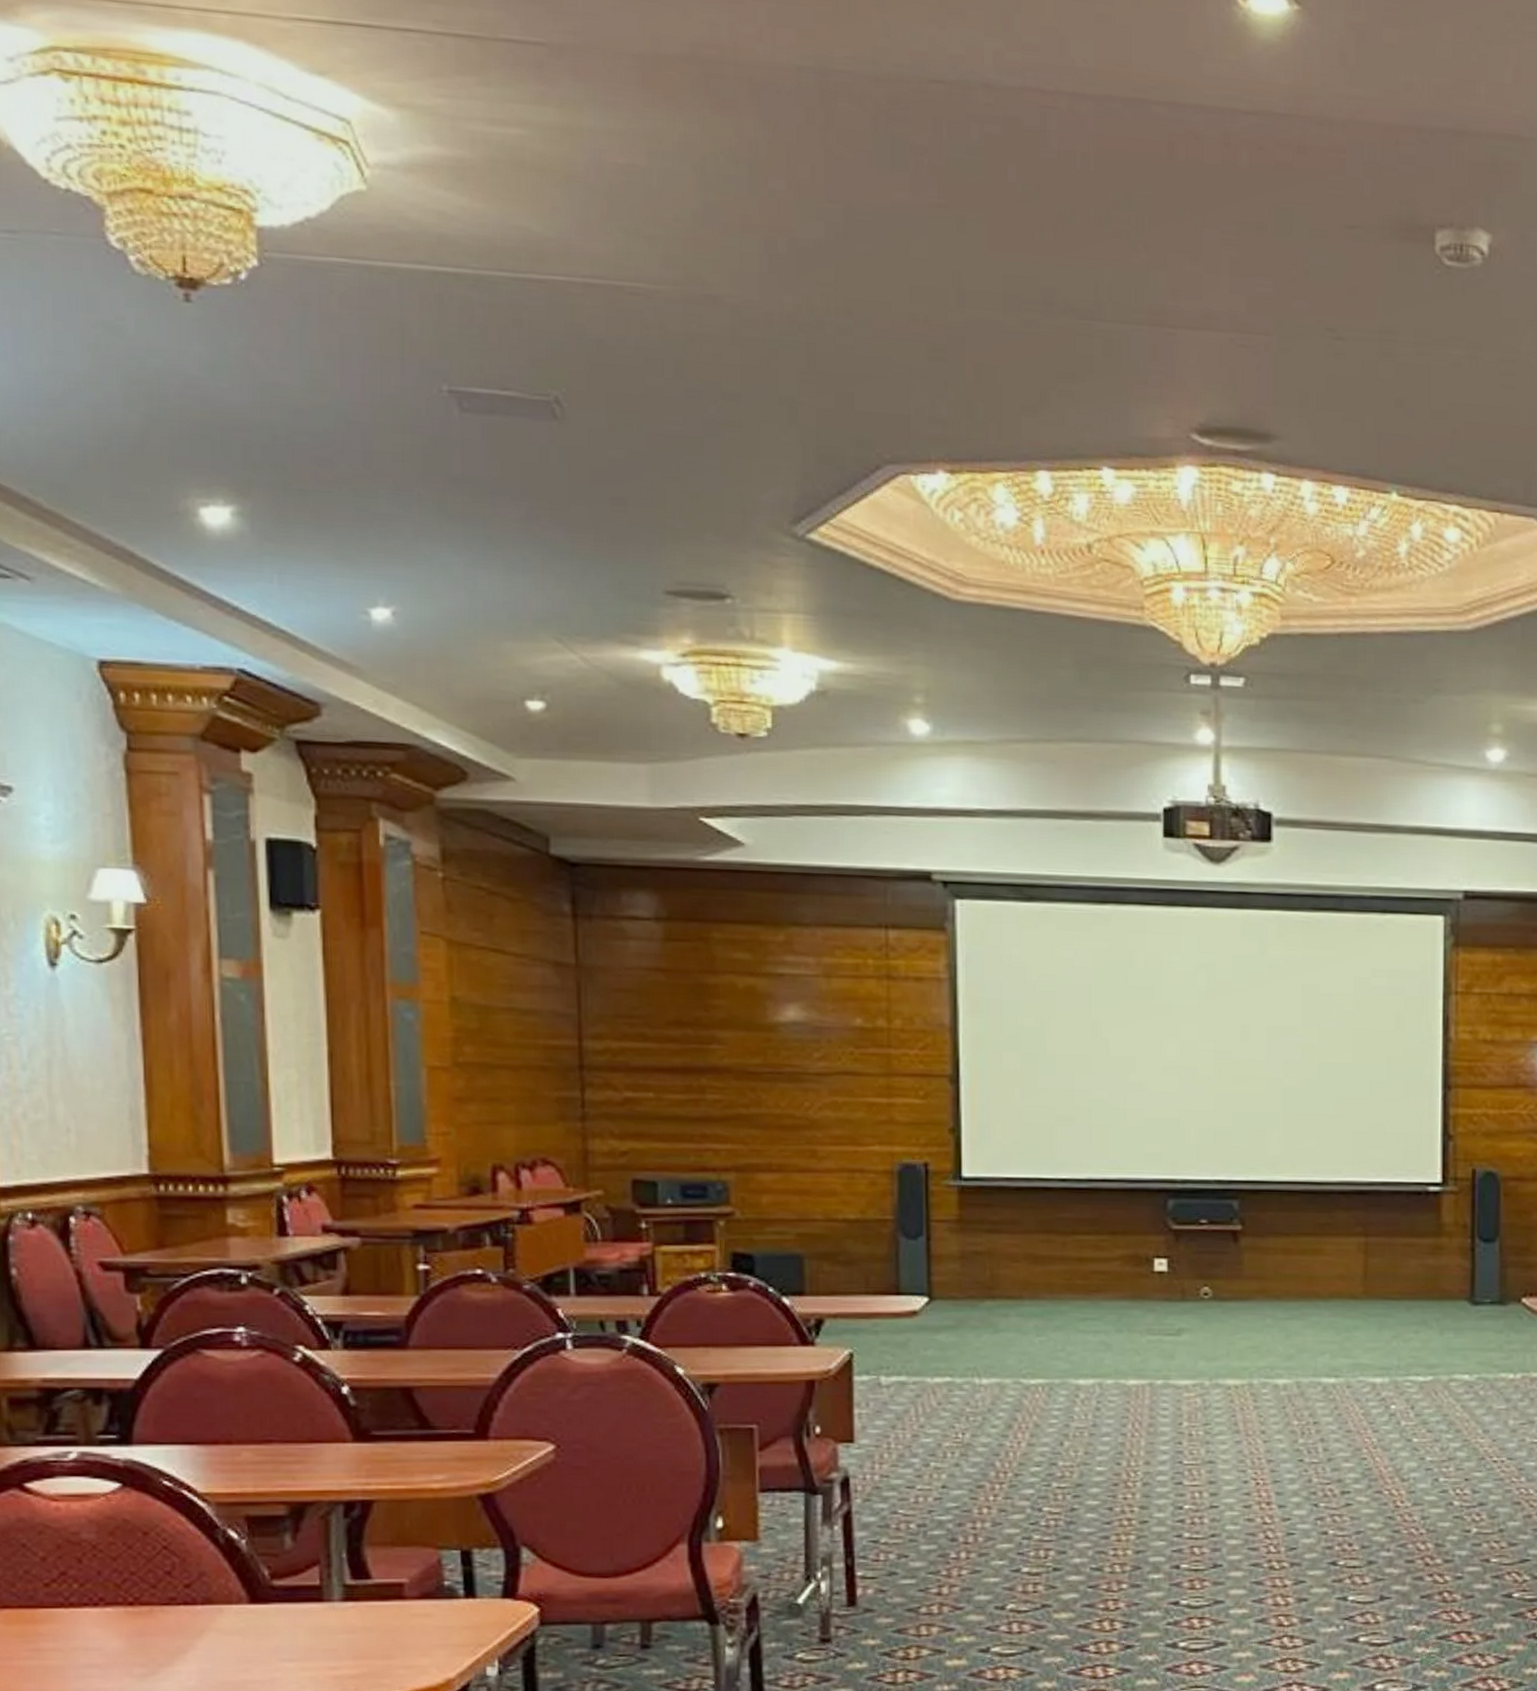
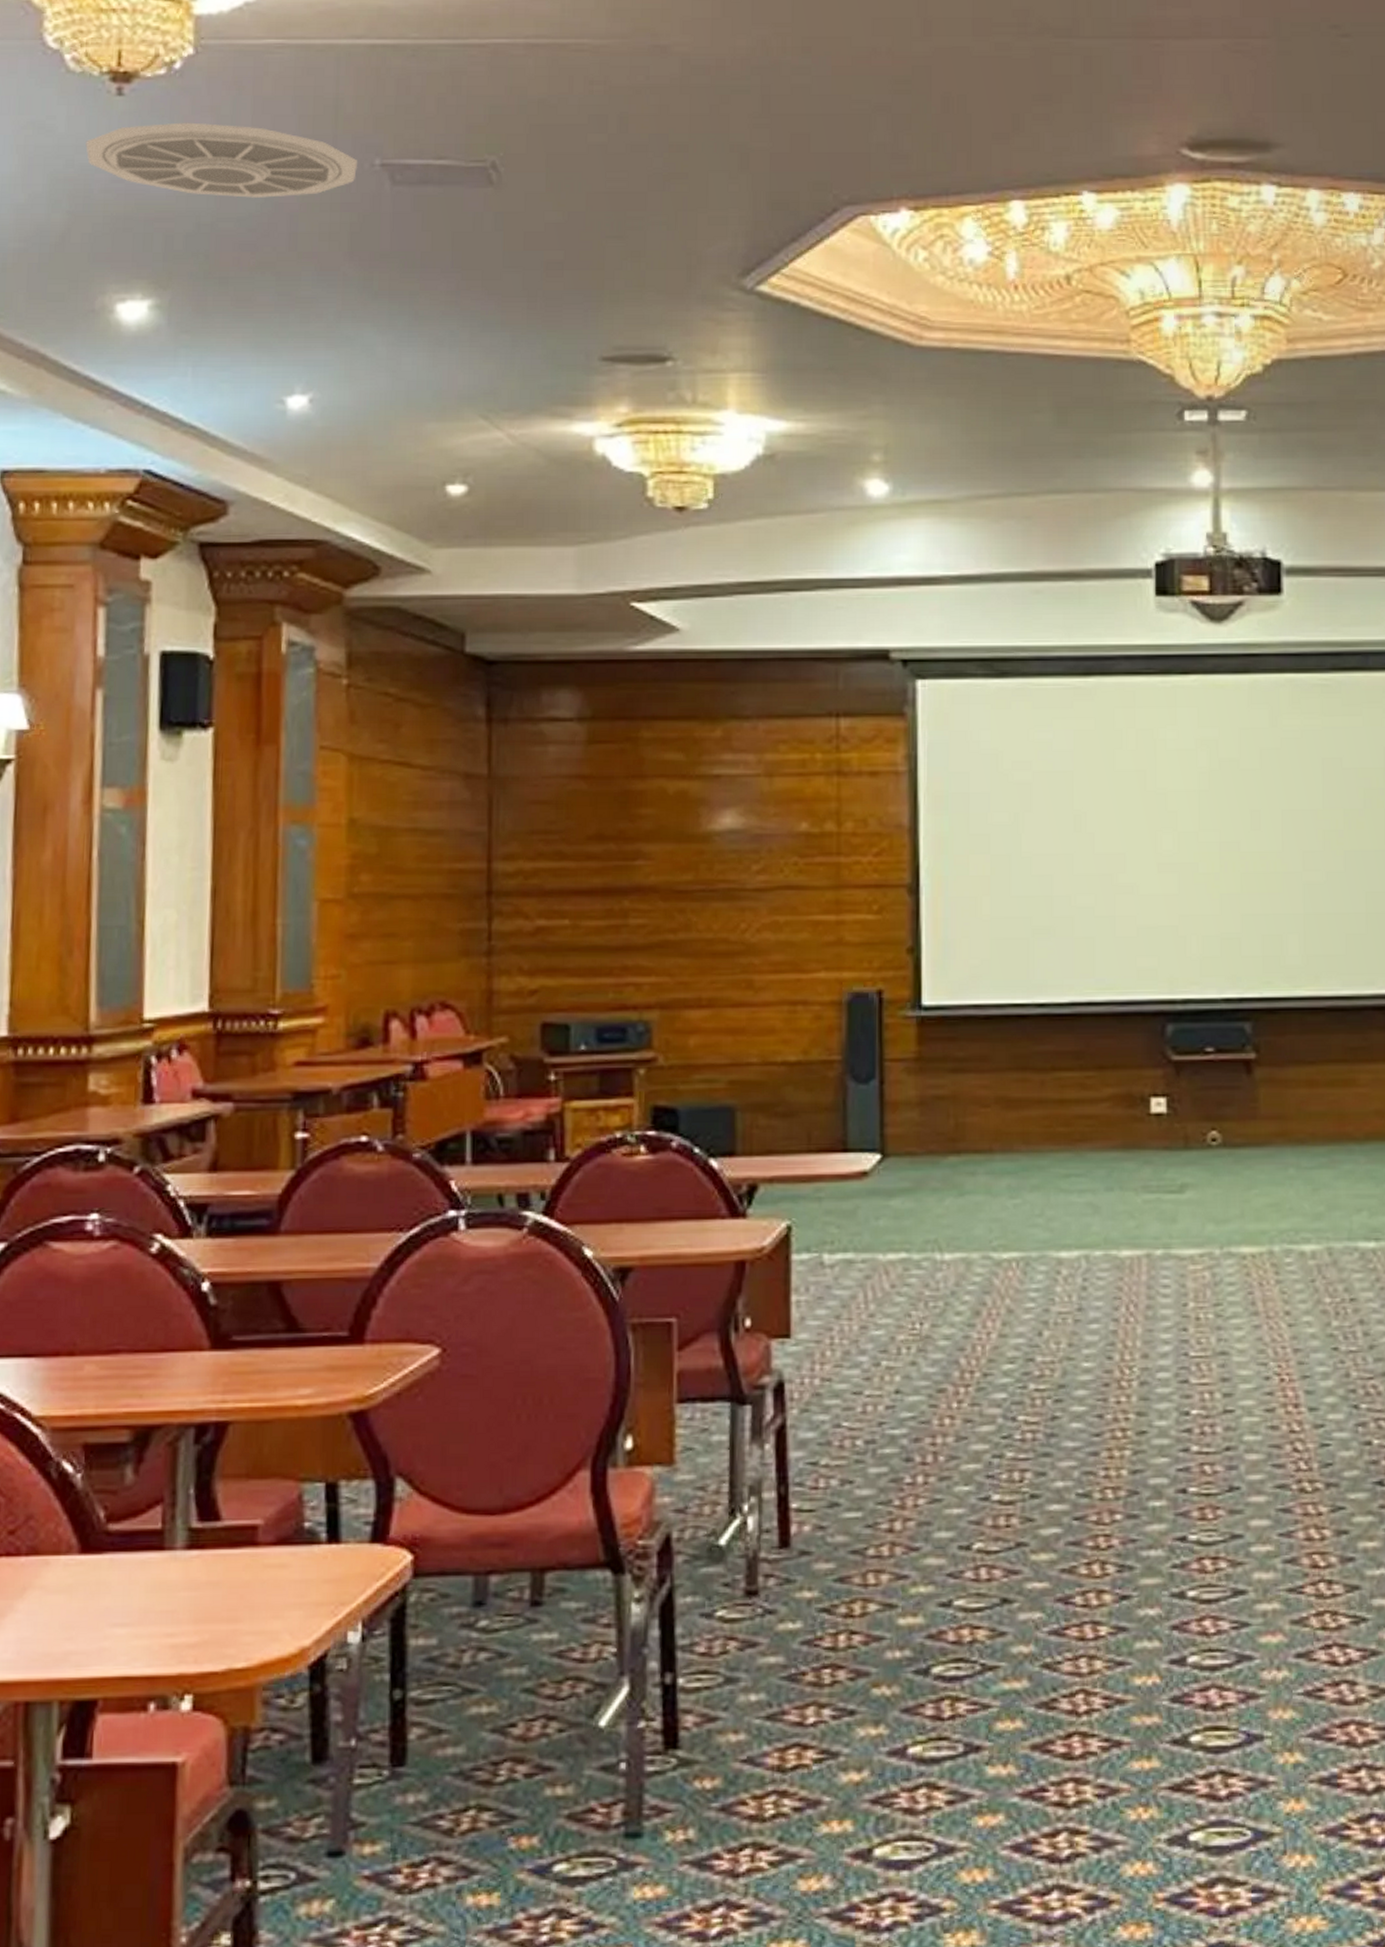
ceiling vent: none [157,333,427,416] -> present [86,122,358,198]

